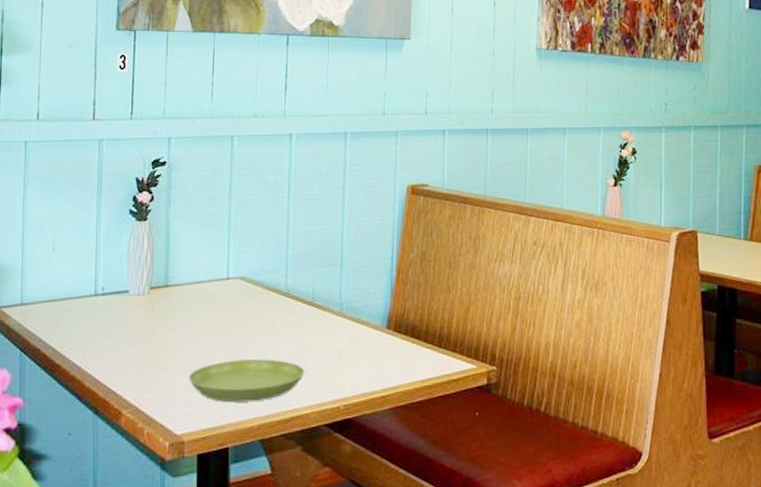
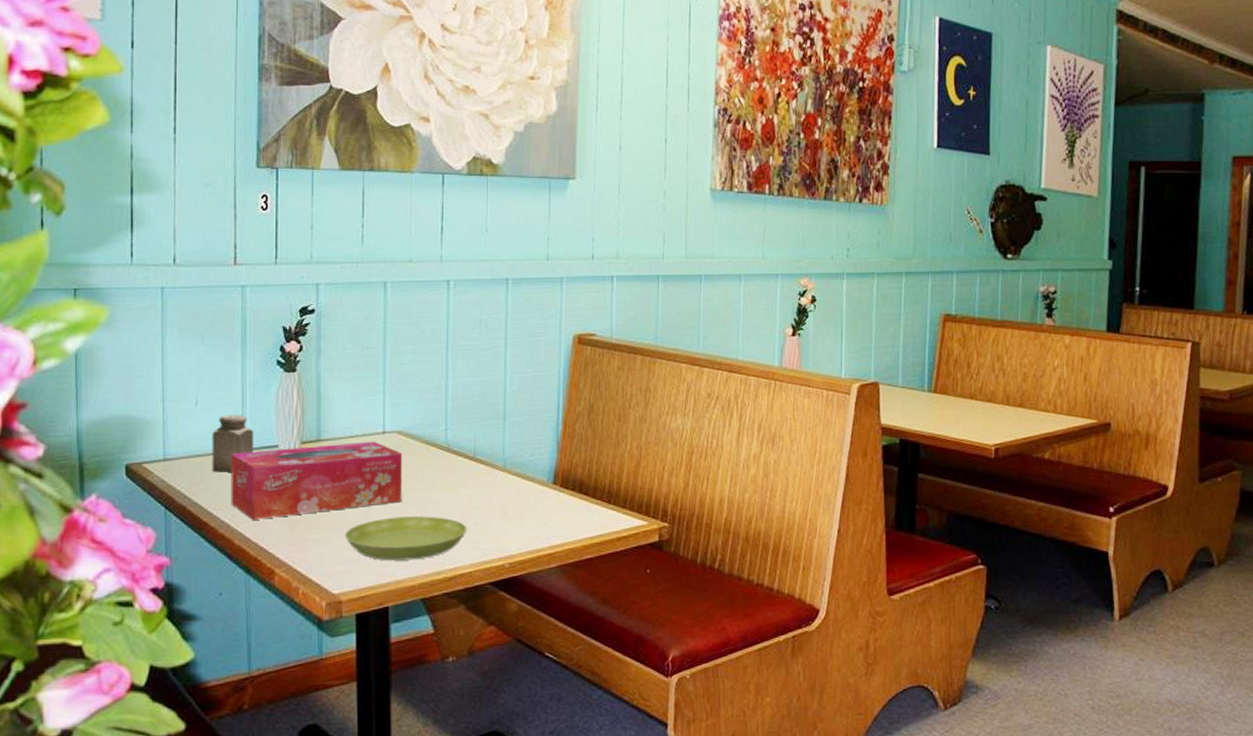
salt shaker: none [65,261,106,316] -> present [212,415,254,472]
tissue box: none [82,286,245,362] -> present [231,441,403,520]

